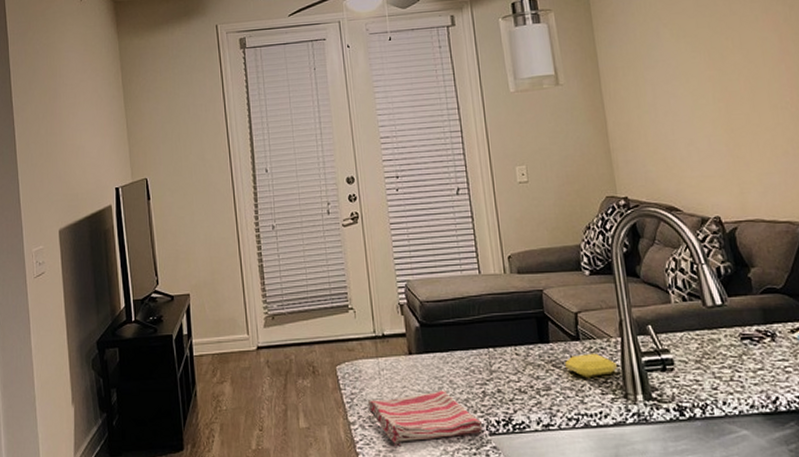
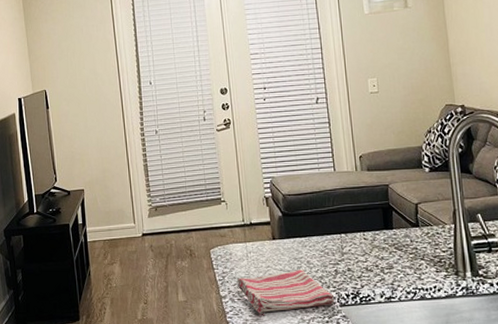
soap bar: present [565,353,617,377] -> none [406,237,450,258]

